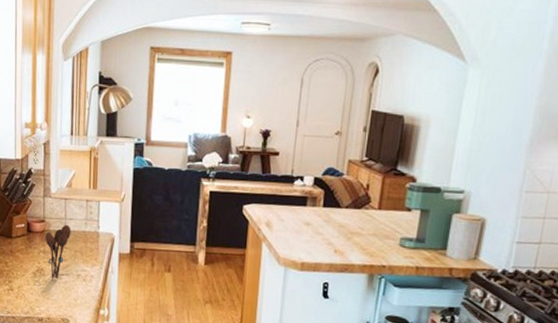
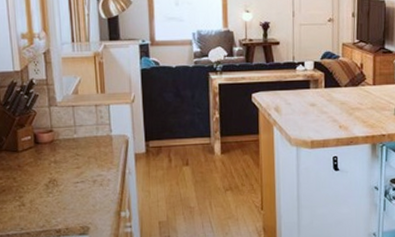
utensil holder: present [45,224,71,280] -> none [55,131,83,189]

